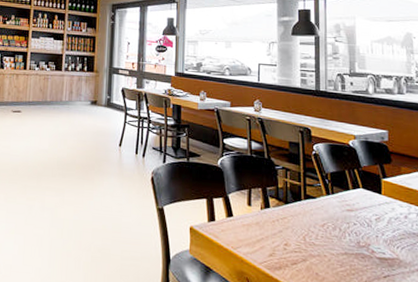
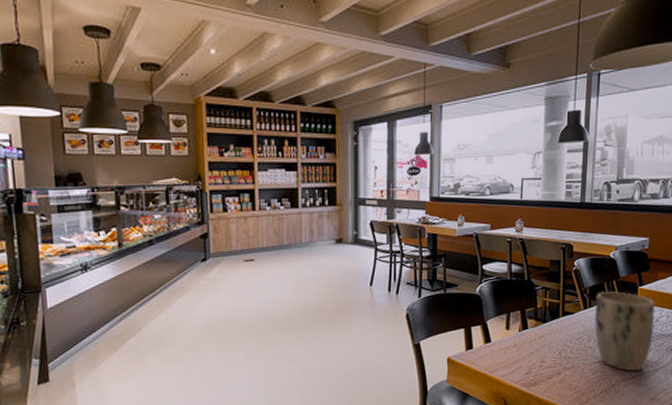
plant pot: none [337,179,404,270] -> present [594,290,655,372]

